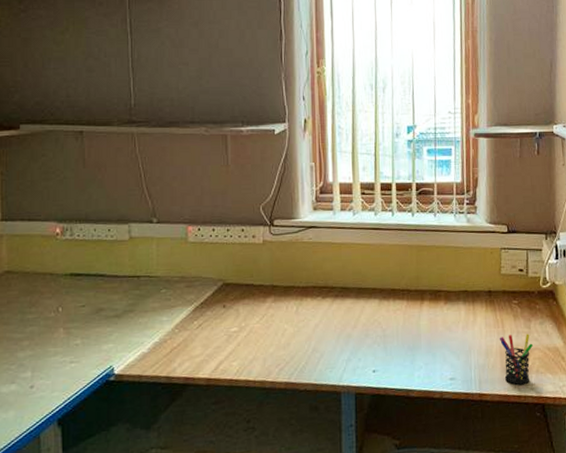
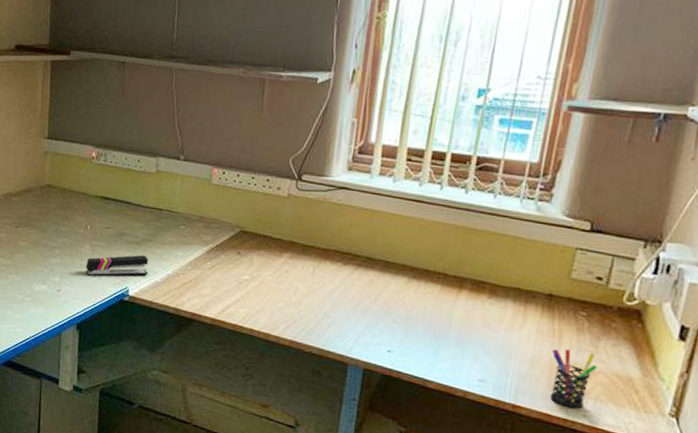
stapler: none [61,328,133,364] -> present [85,255,148,277]

